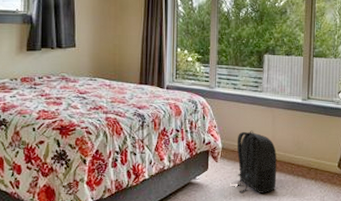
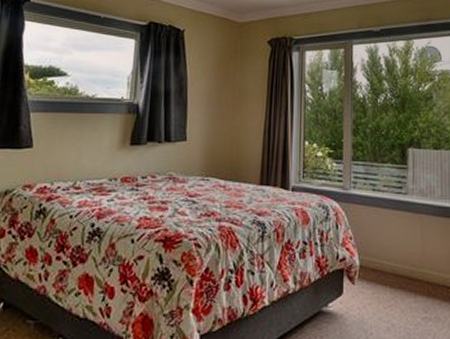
backpack: present [236,130,277,193] -> none [378,243,429,327]

